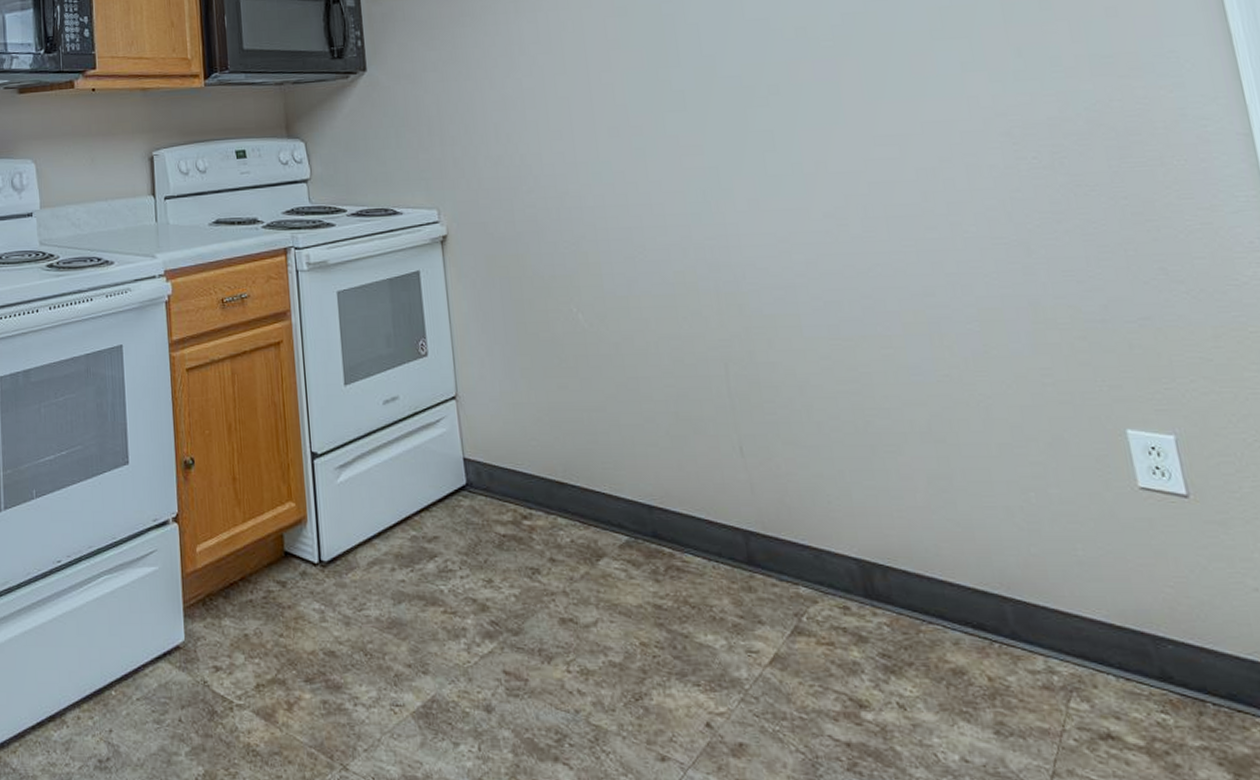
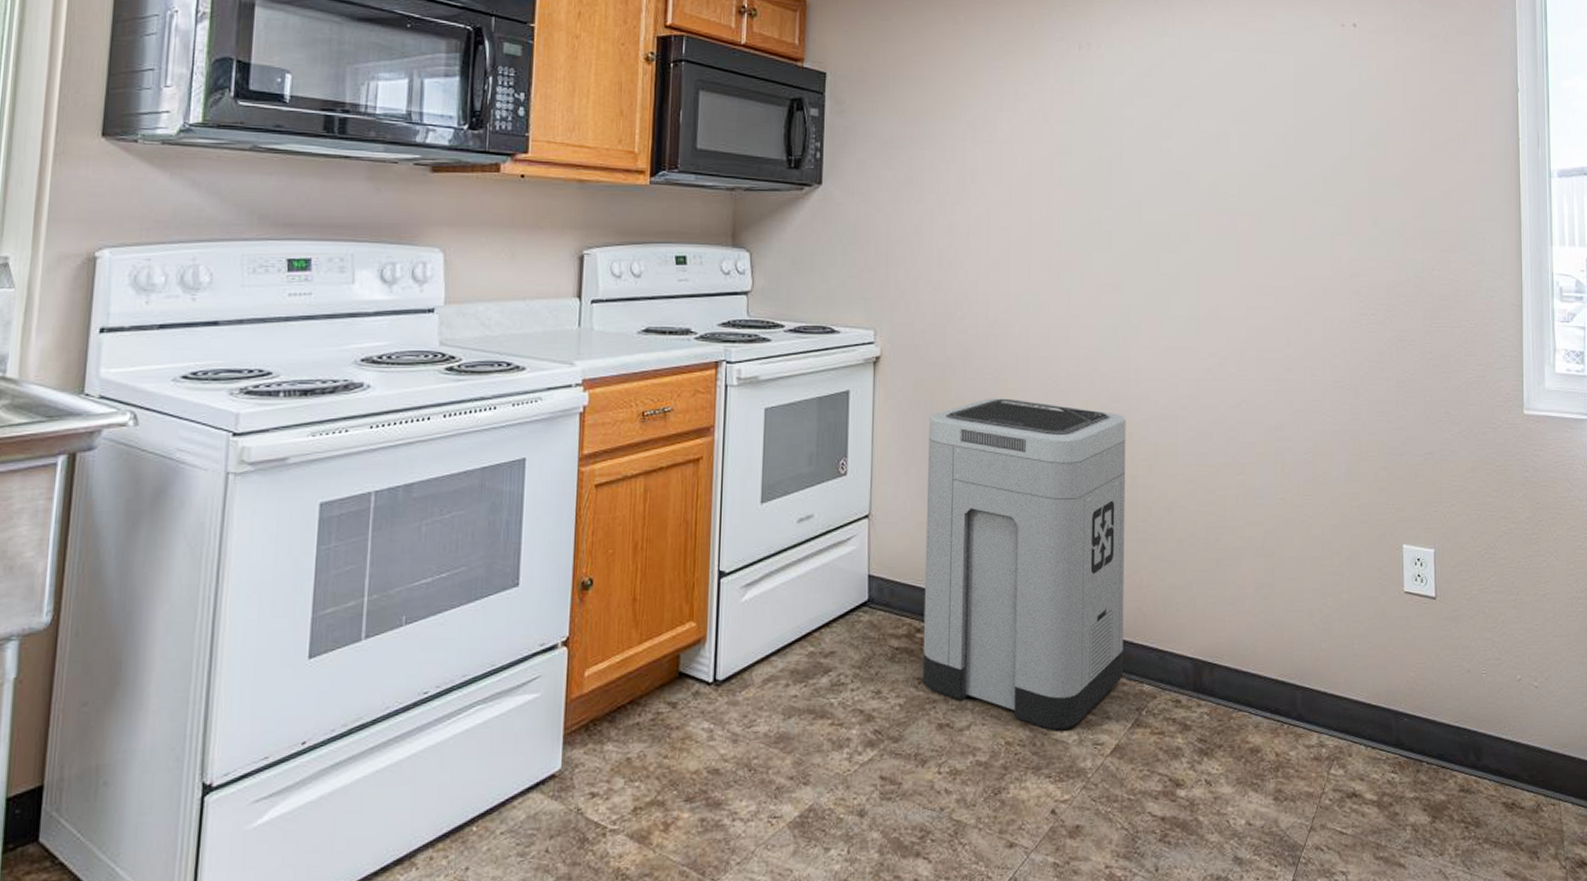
trash can: none [506,272,772,634] -> present [922,398,1126,731]

